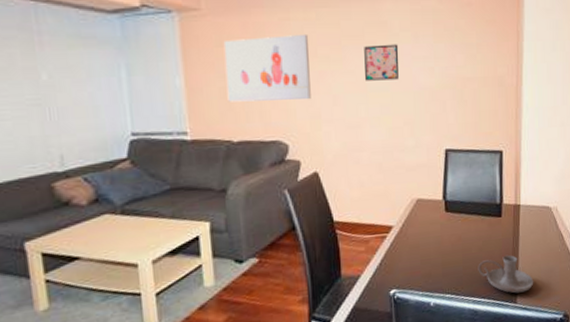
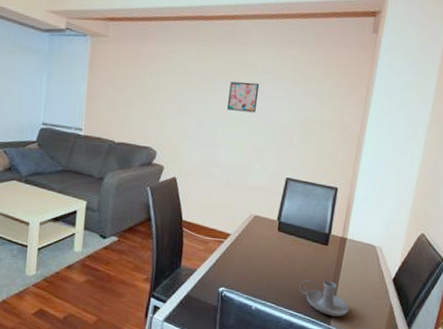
wall art: present [223,33,311,102] -> none [116,62,187,118]

